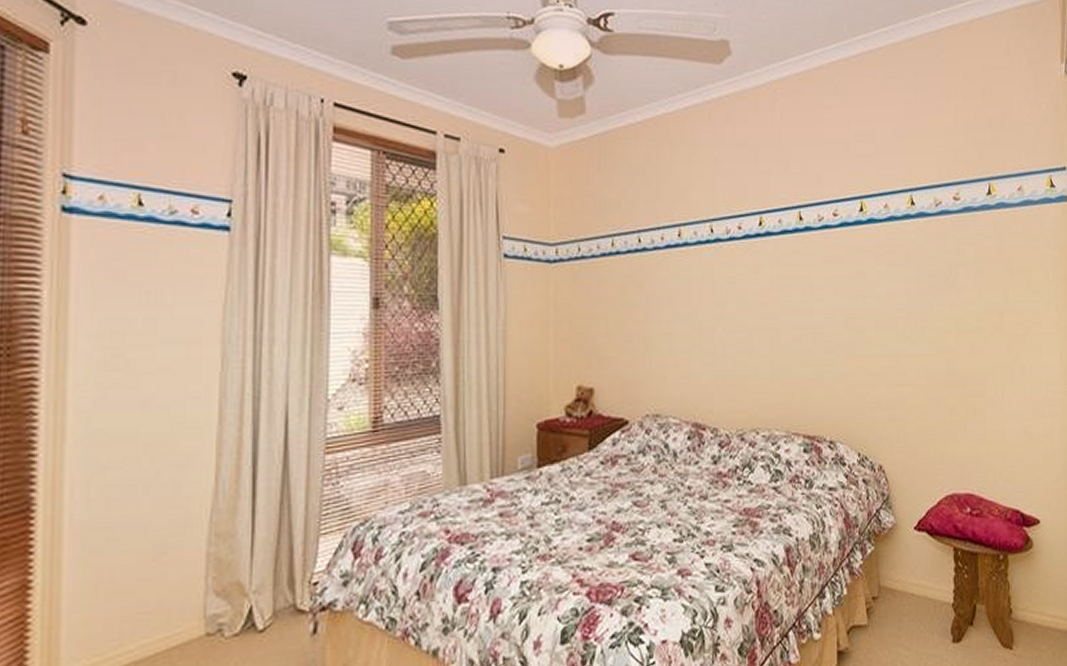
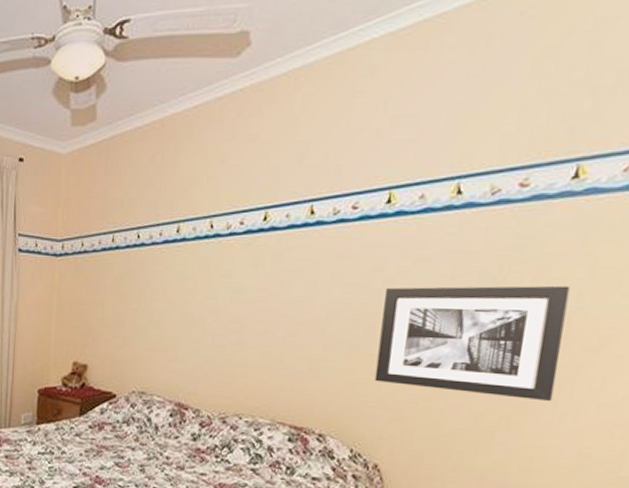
wall art: none [868,285,1001,389] -> present [374,285,570,402]

